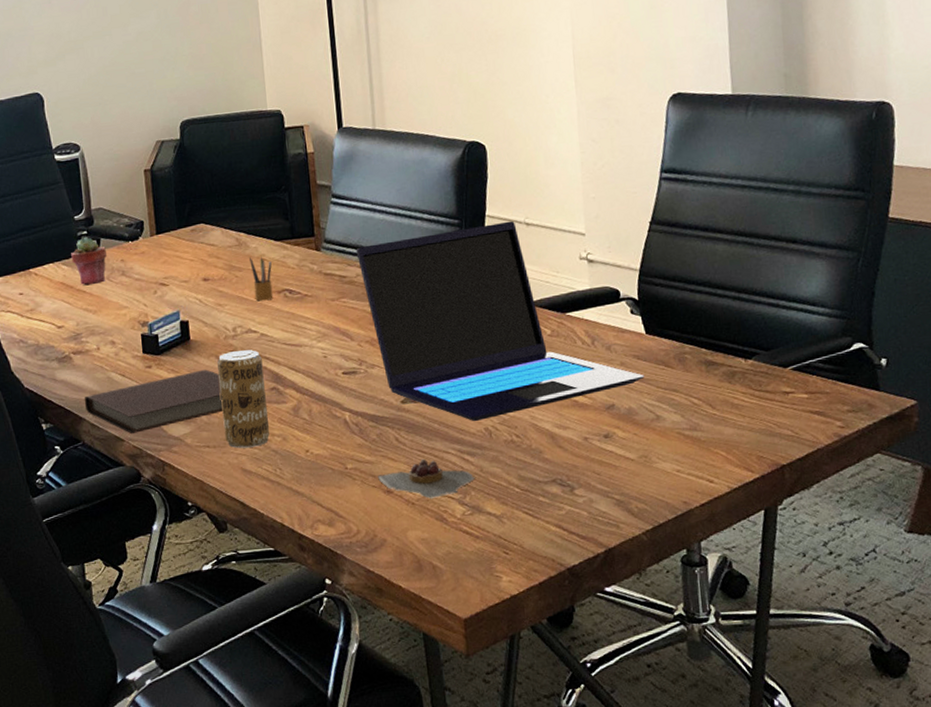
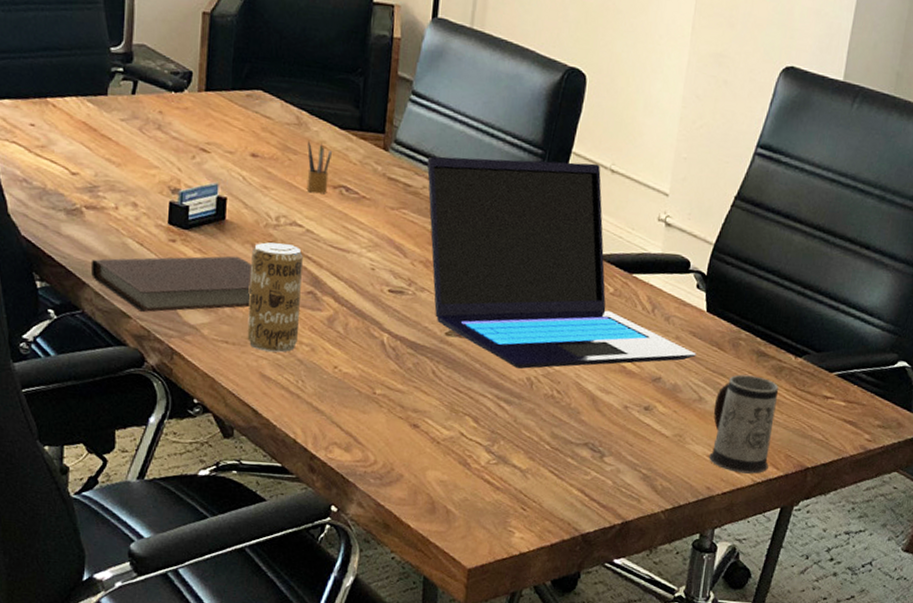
potted succulent: present [71,236,107,285] -> none [100,74,143,133]
raspberry tart: present [378,458,475,499] -> none [406,397,507,441]
mug: none [673,385,742,483] -> present [709,374,778,474]

